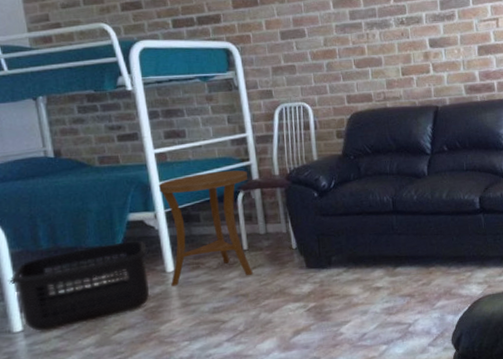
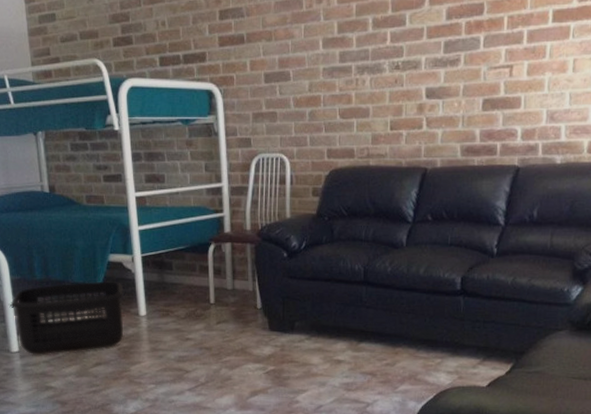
side table: present [158,170,253,286] -> none [137,220,221,330]

